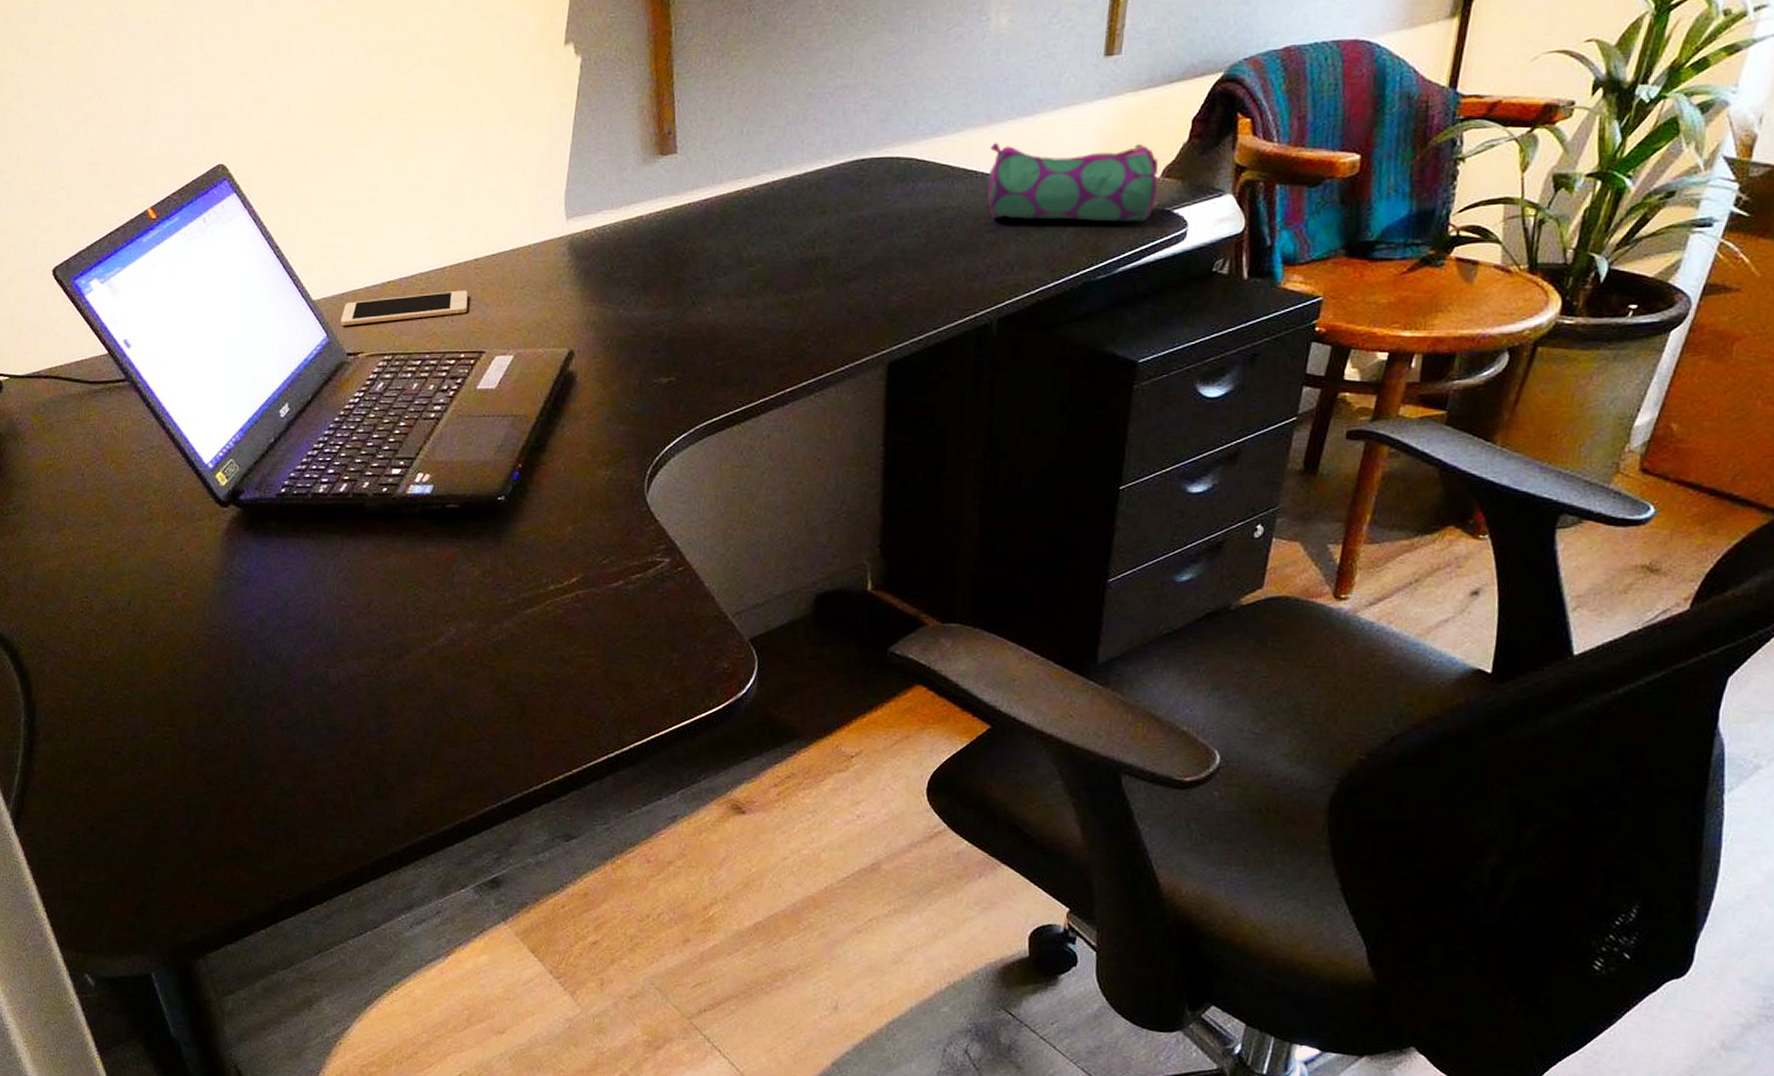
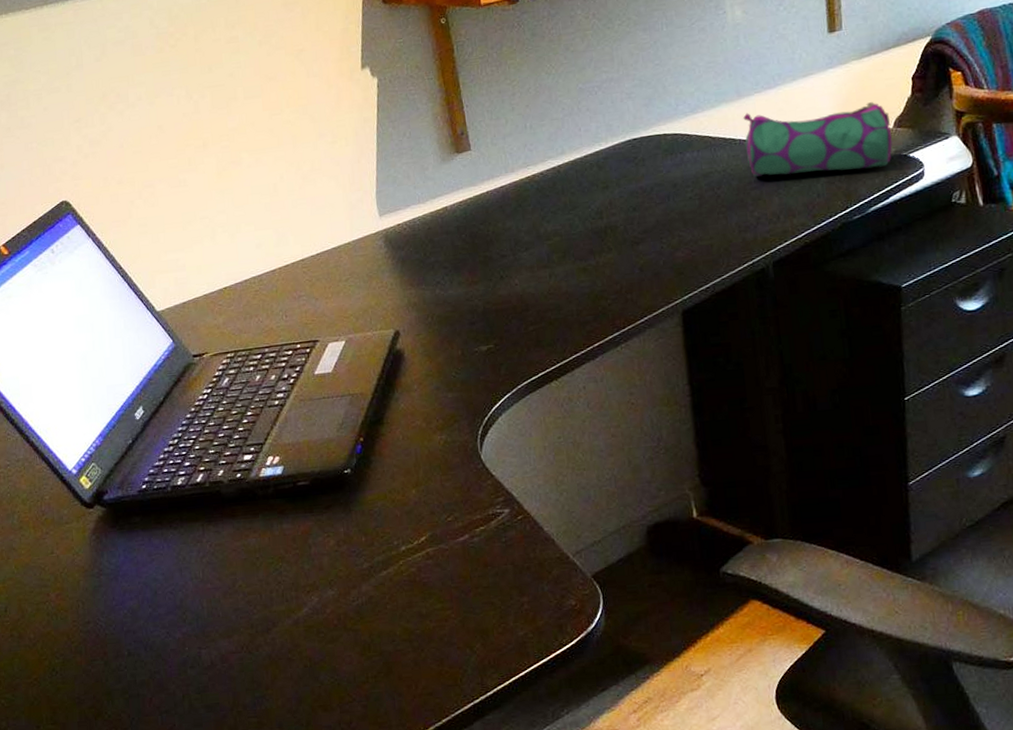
cell phone: present [341,290,468,326] -> none [184,288,299,331]

